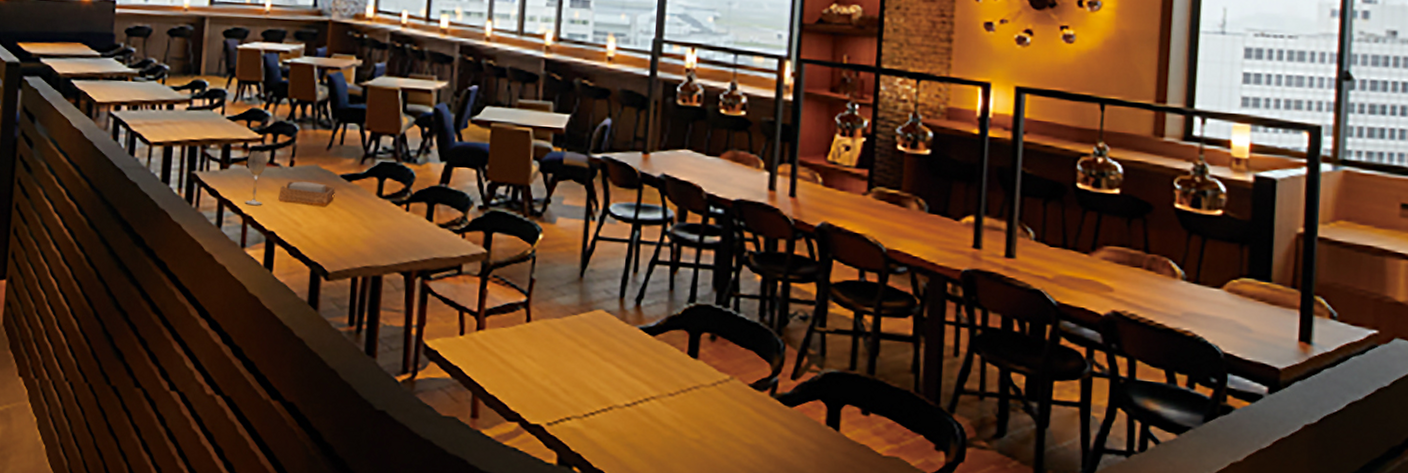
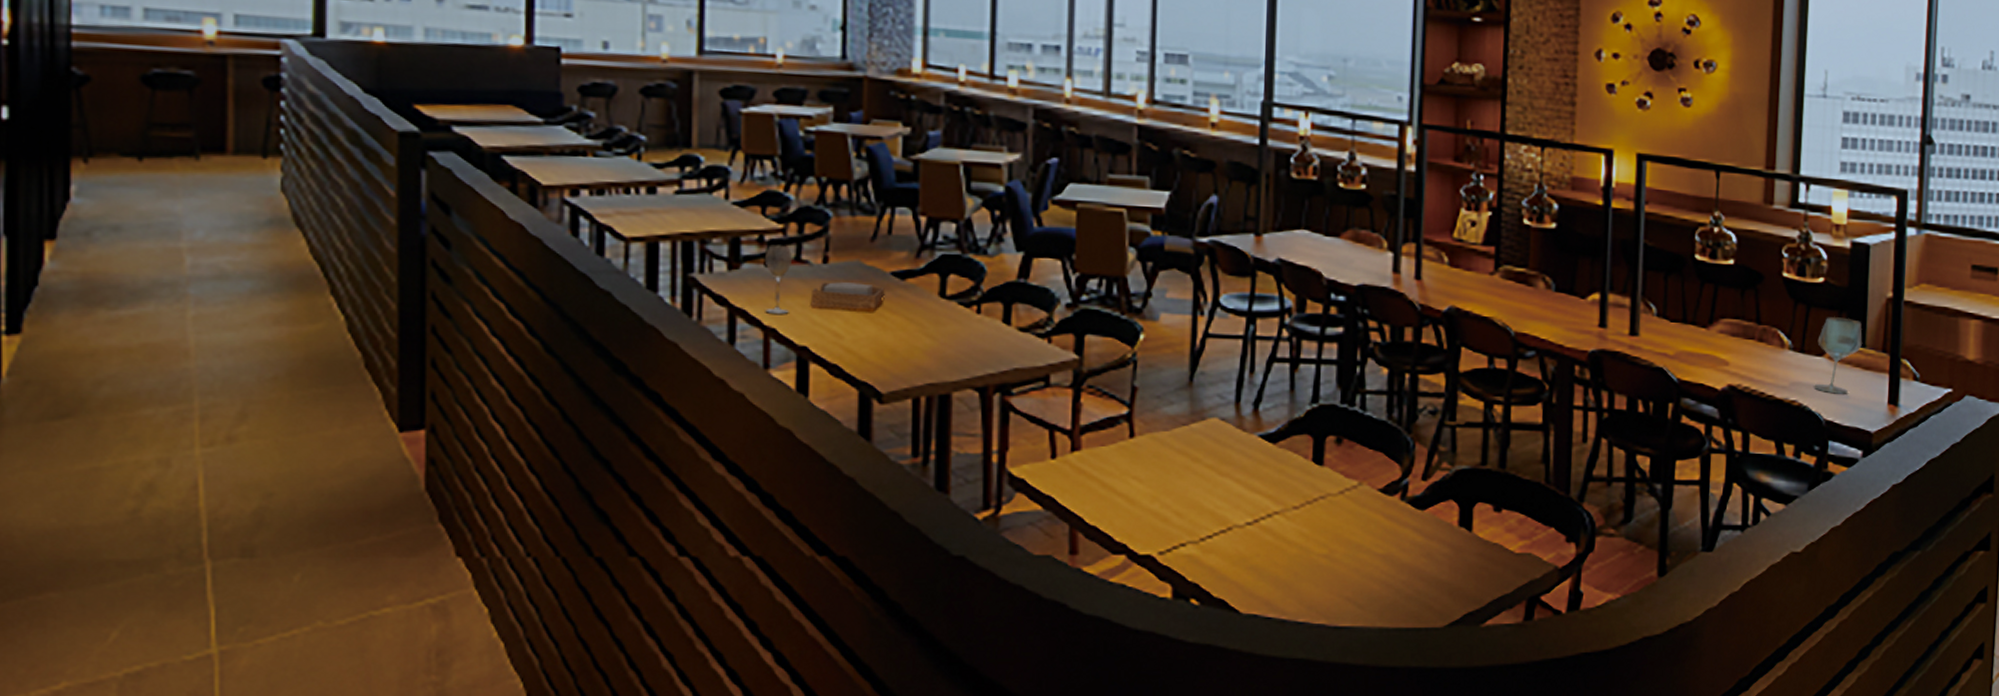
wine glass: none [1210,249,1268,328] -> present [1814,317,1862,394]

